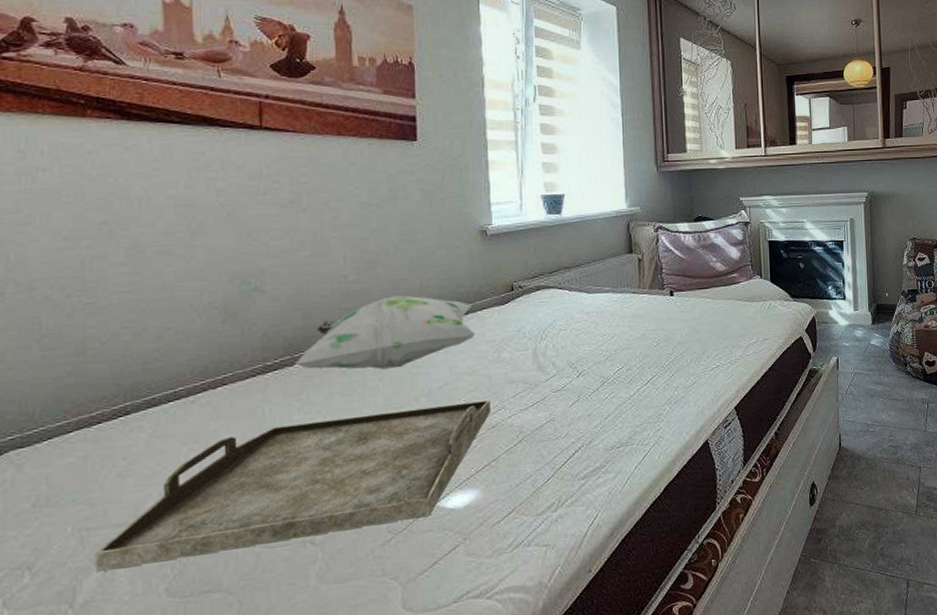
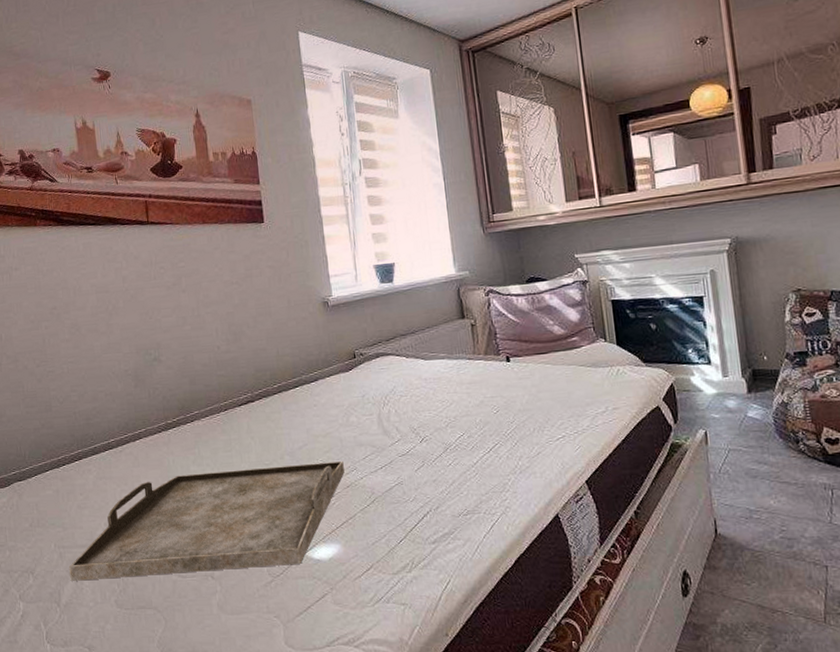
decorative pillow: present [294,295,477,370] -> none [187,363,327,430]

